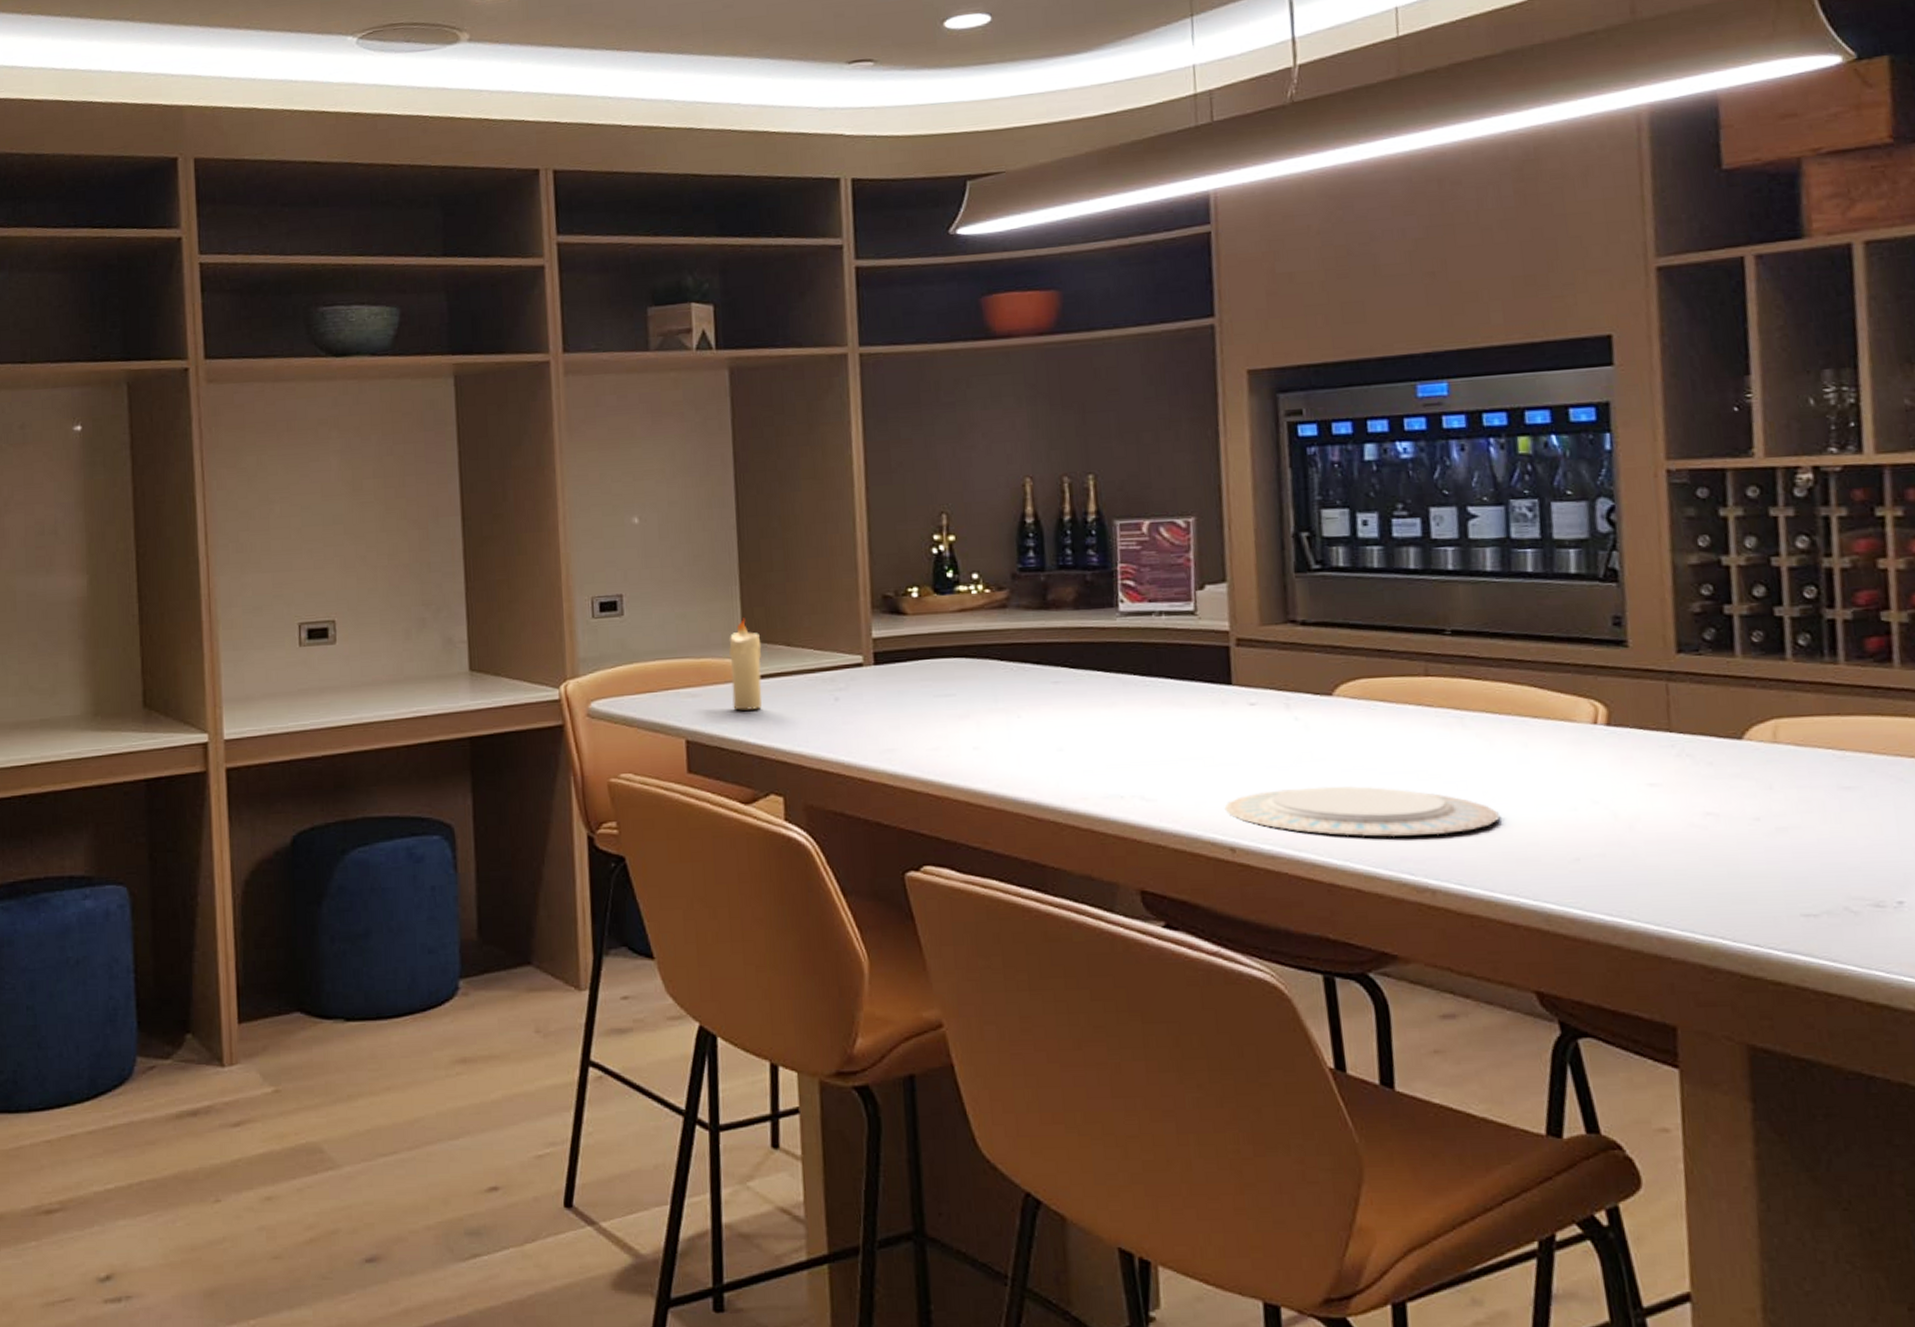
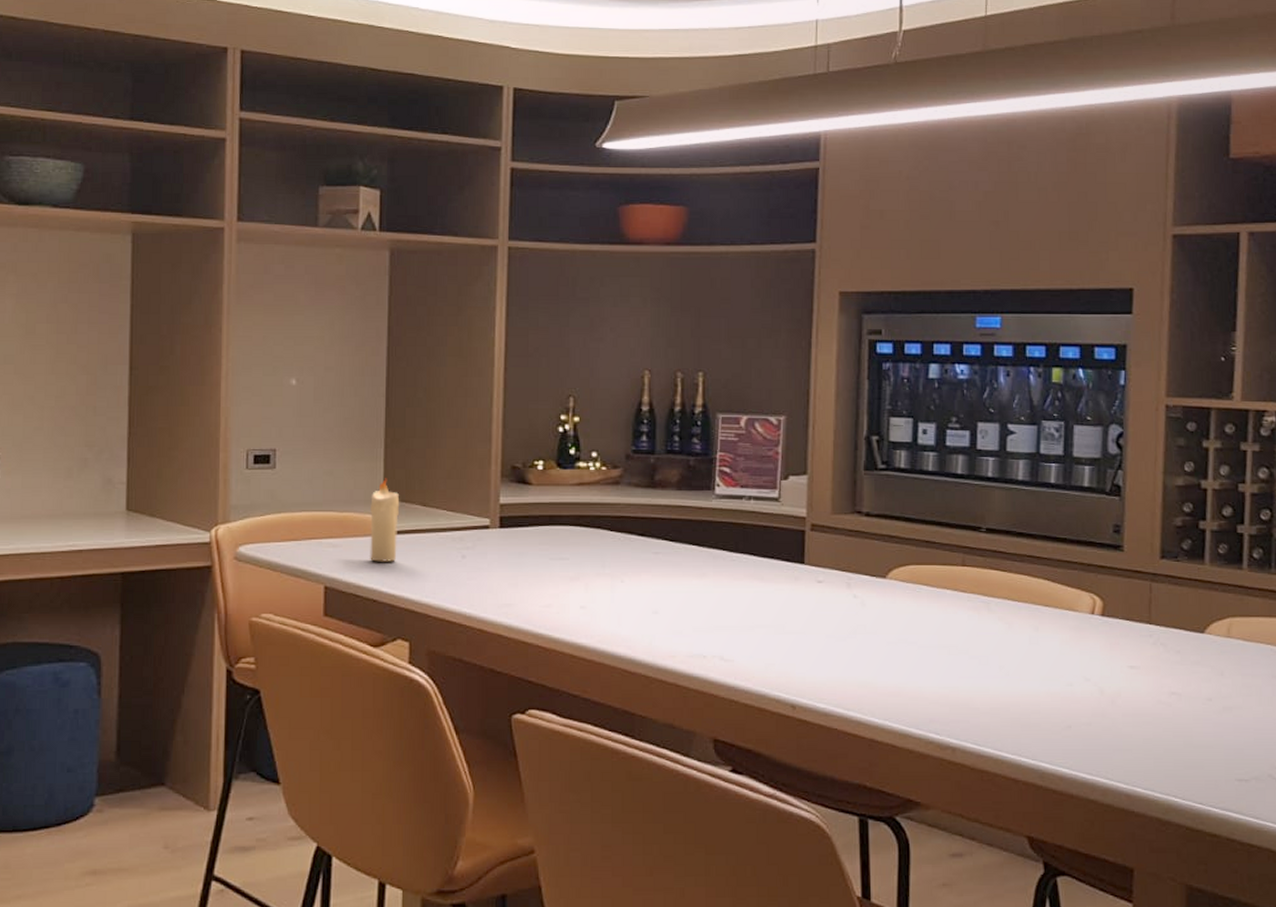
plate: present [1224,785,1501,838] -> none [789,655,1012,702]

